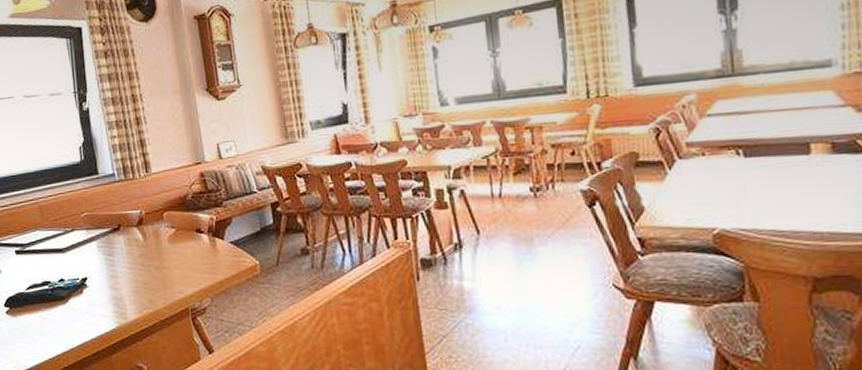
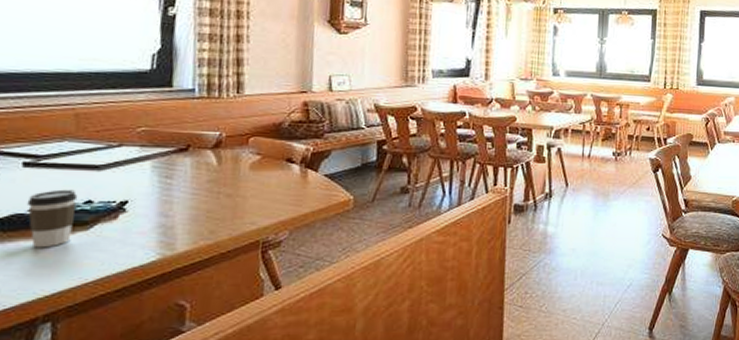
coffee cup: none [23,270,56,320] -> present [26,189,78,248]

